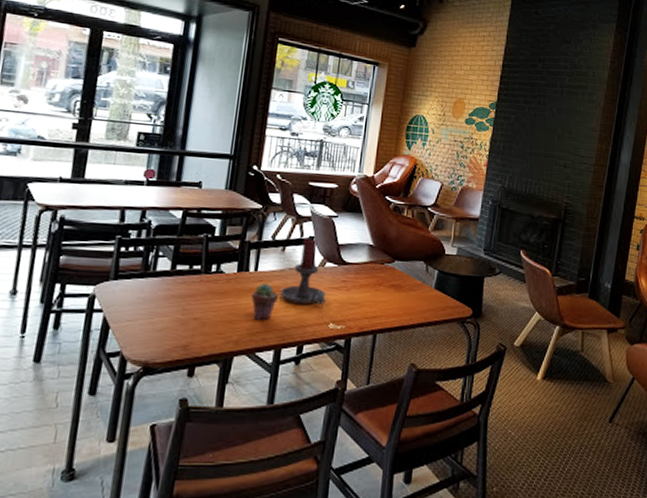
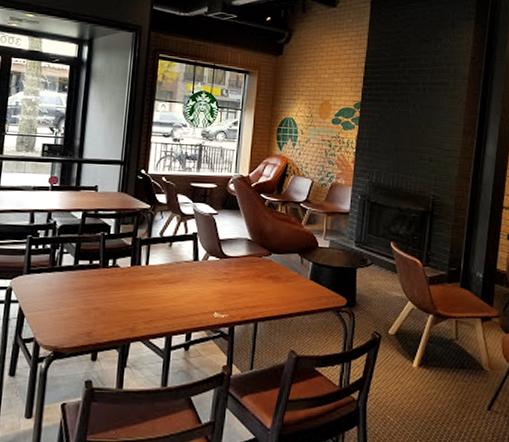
potted succulent: present [251,283,278,319] -> none [144,276,167,309]
candle holder: present [280,237,326,305] -> none [169,234,210,295]

